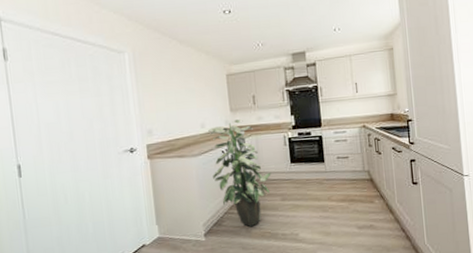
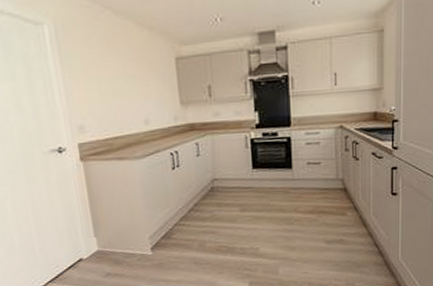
indoor plant: present [208,119,271,227] -> none [153,115,229,240]

